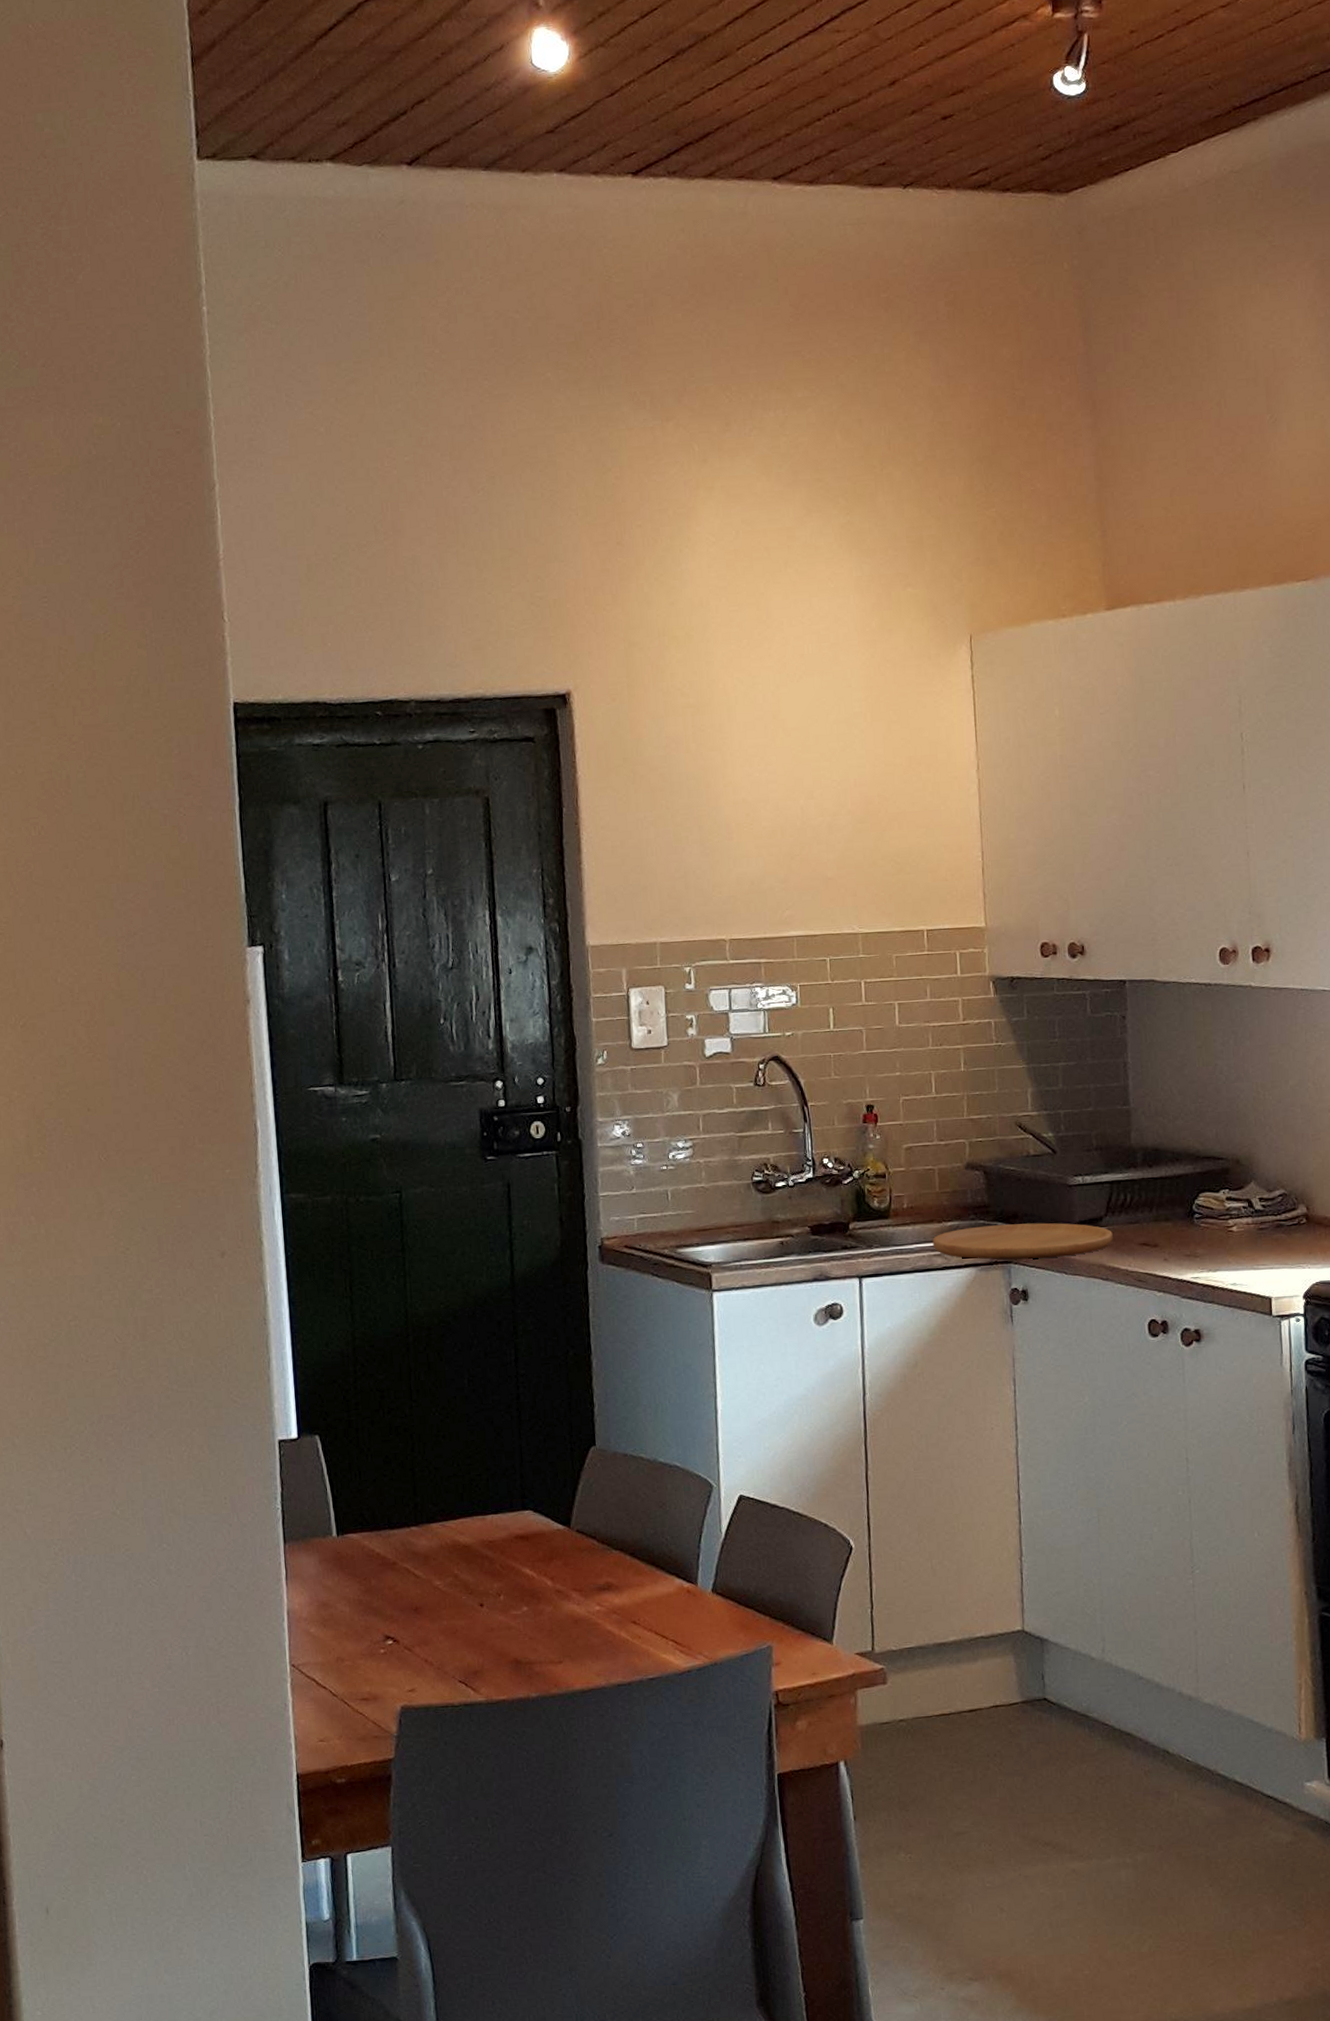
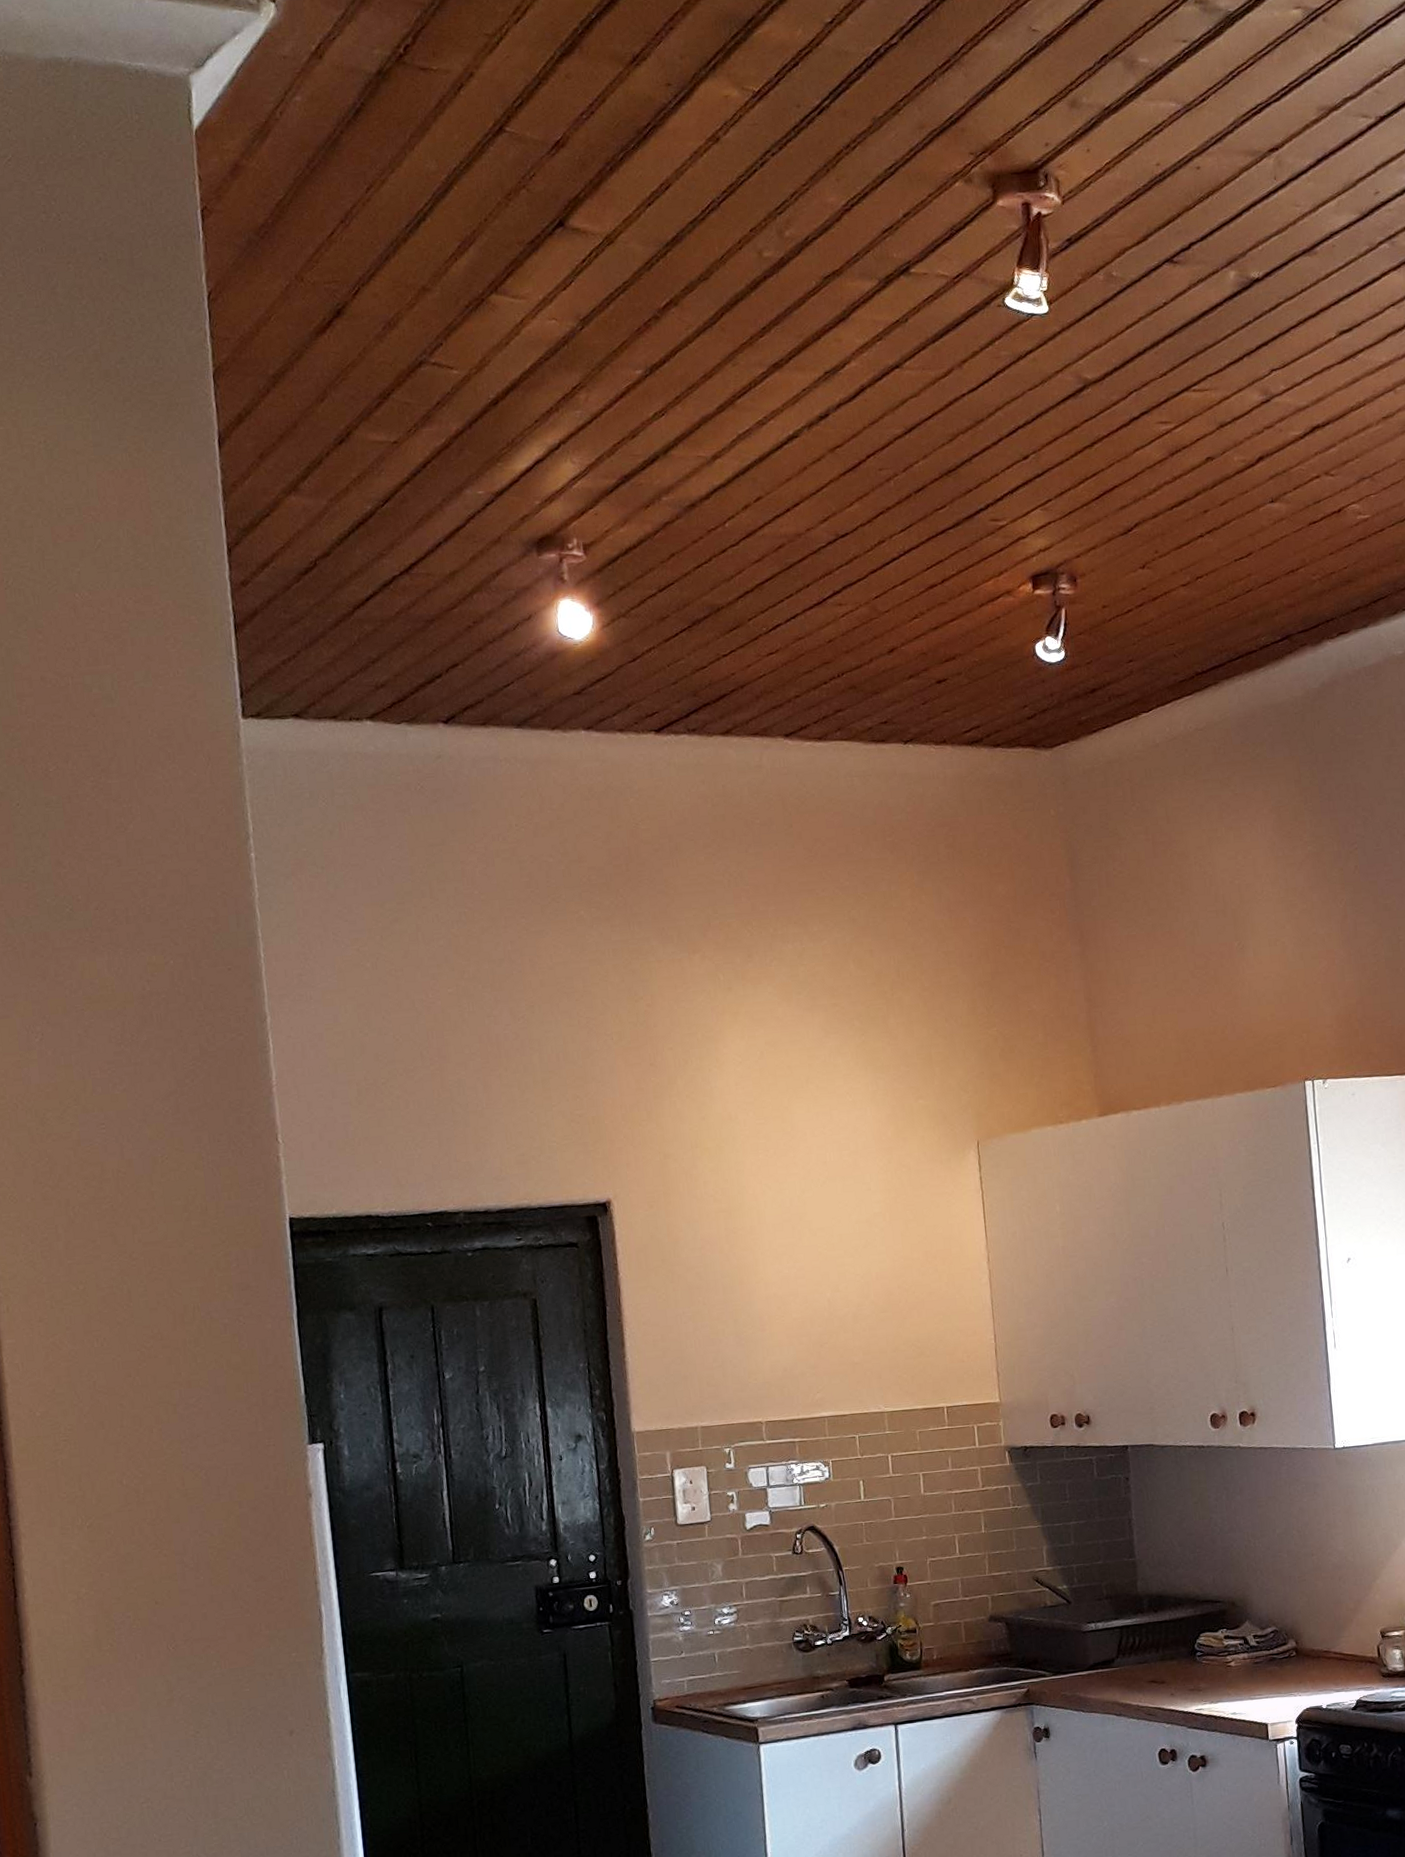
cutting board: present [932,1222,1113,1260] -> none [961,1666,1124,1703]

